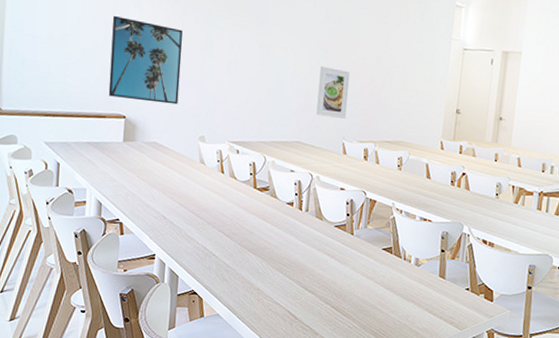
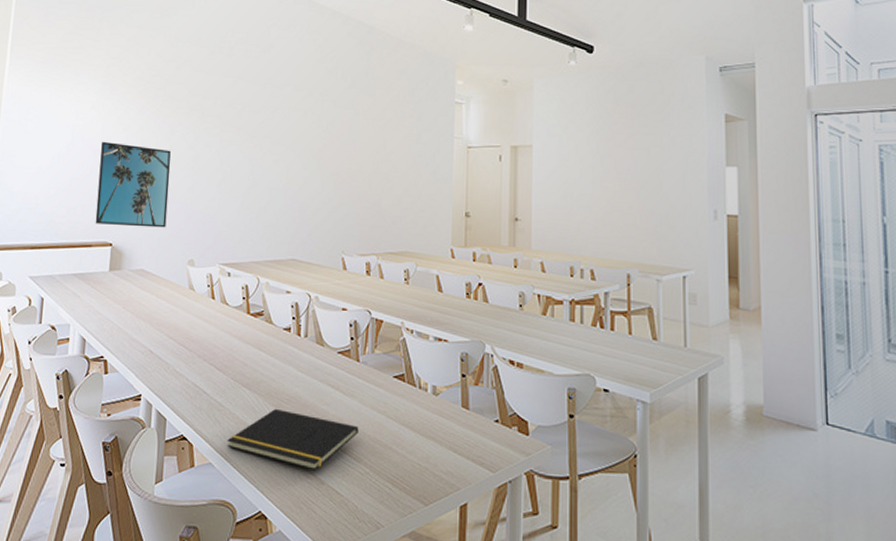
notepad: none [233,271,350,324] -> present [227,408,359,471]
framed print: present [316,66,350,119] -> none [312,176,346,231]

